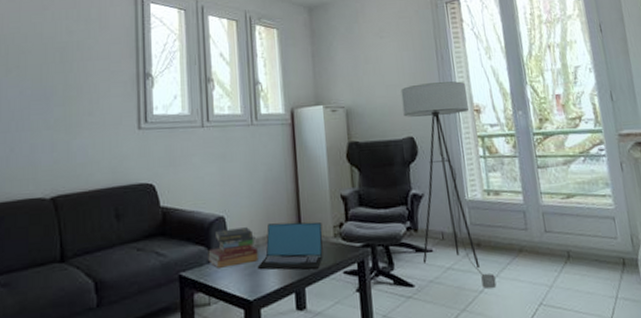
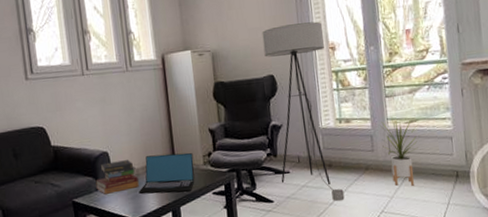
house plant: none [533,190,578,274] -> present [380,117,418,186]

